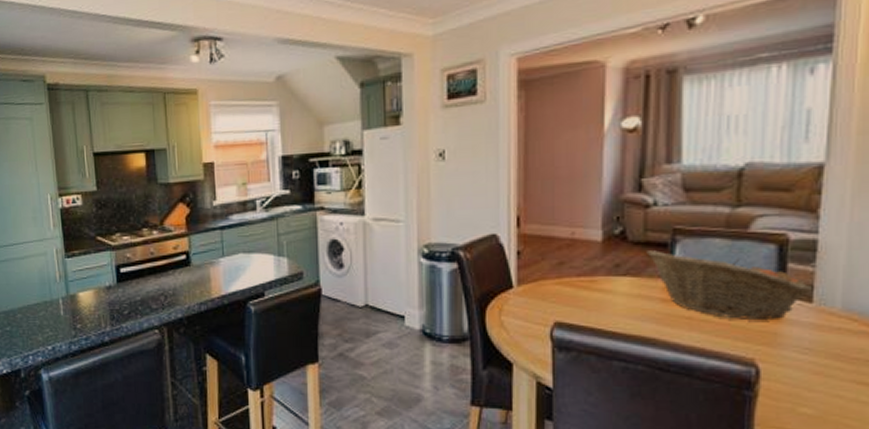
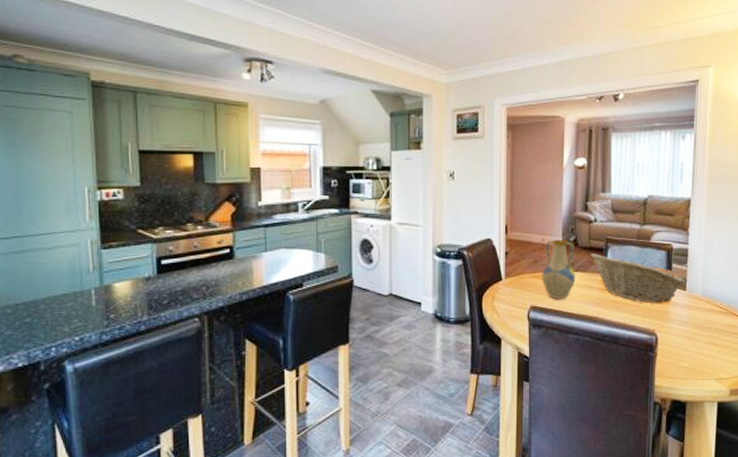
vase: none [571,231,623,314] -> present [542,238,575,300]

